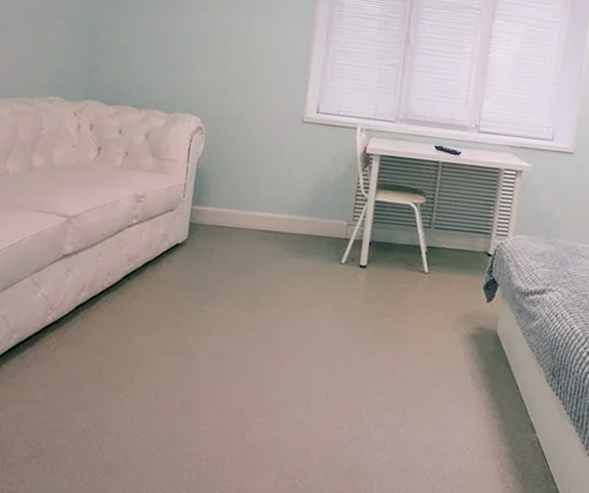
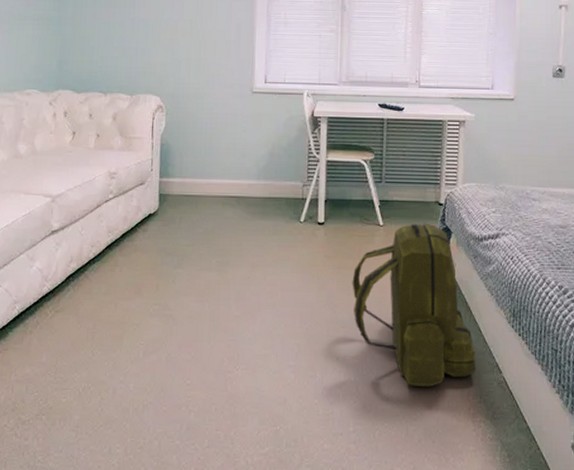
backpack: none [389,273,511,444] -> present [352,223,476,386]

